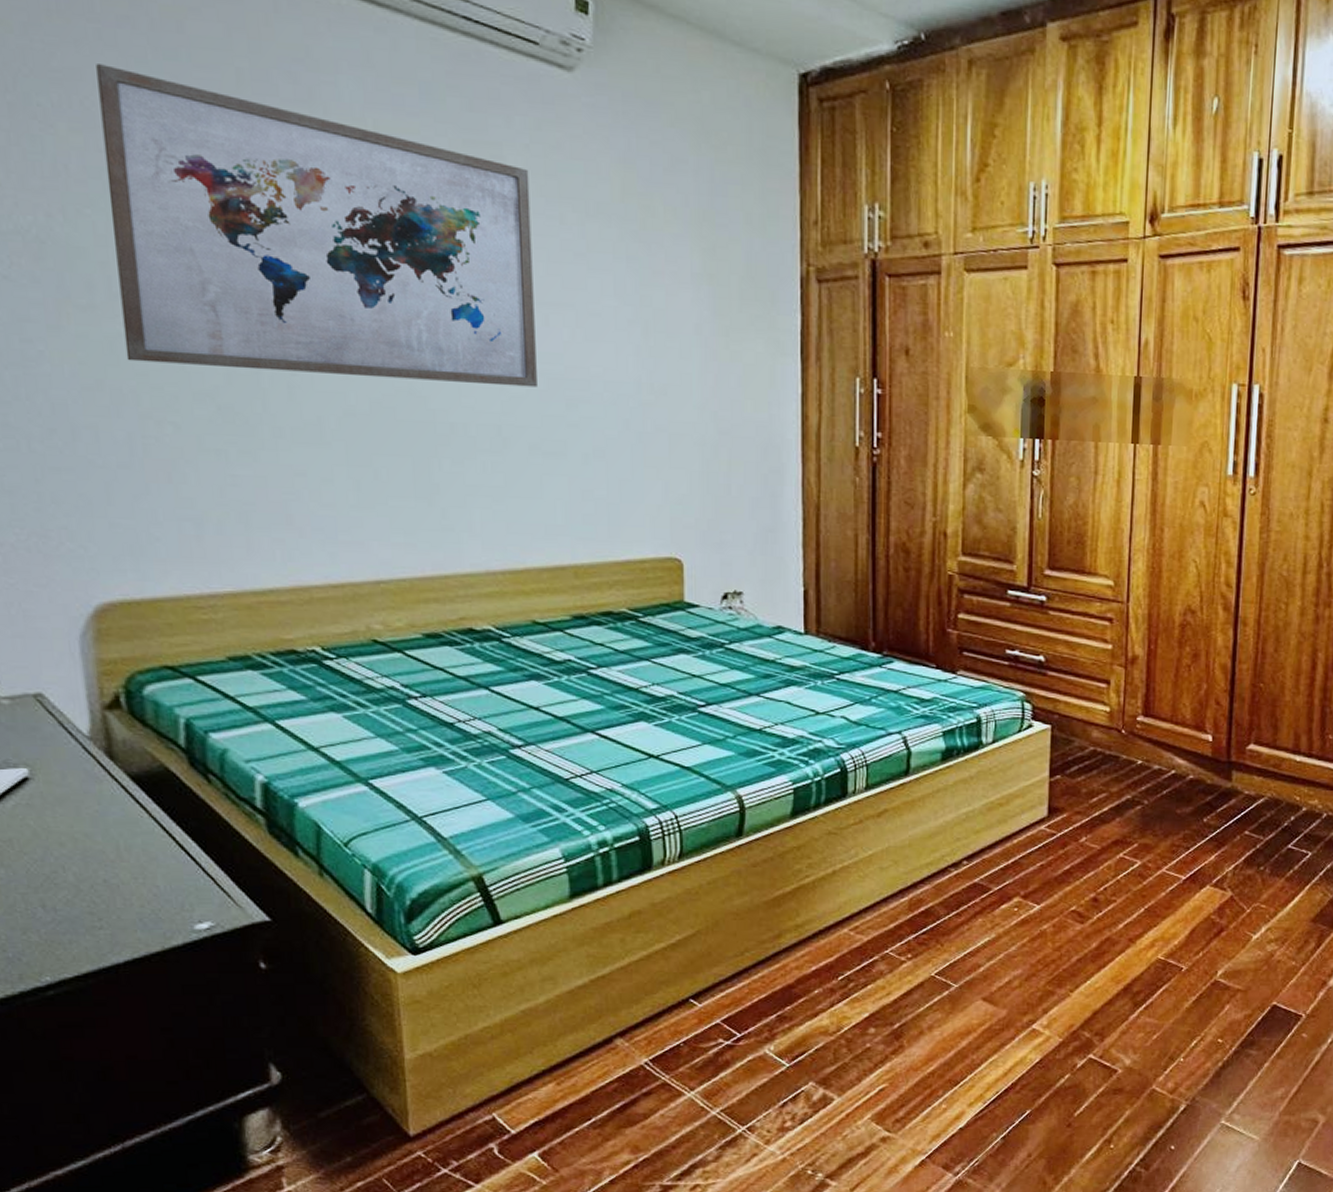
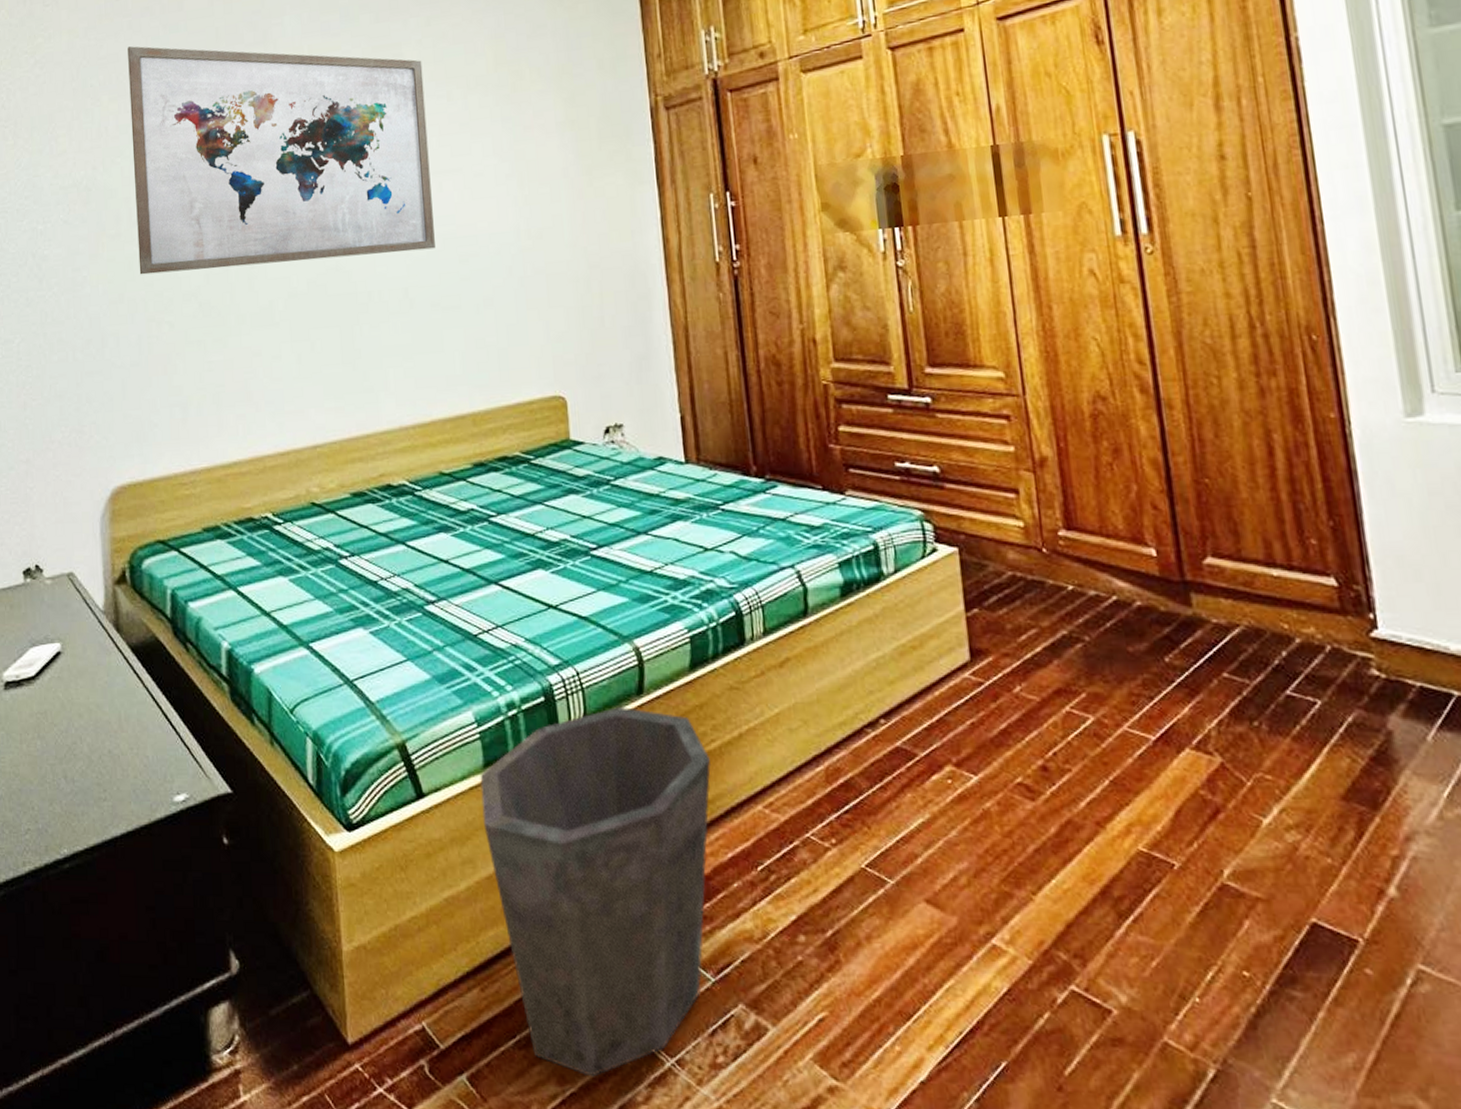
waste bin: none [565,846,803,1145] -> present [480,706,711,1077]

